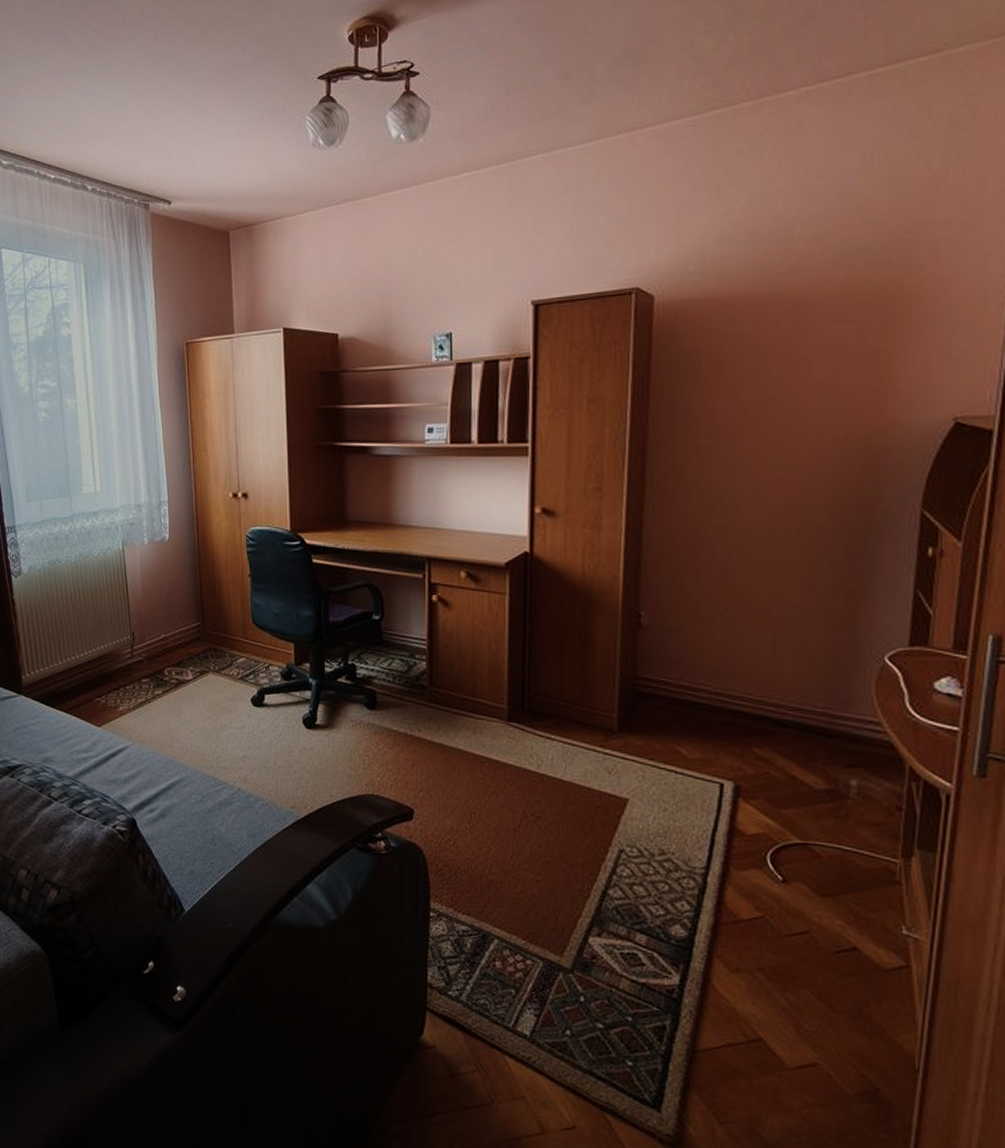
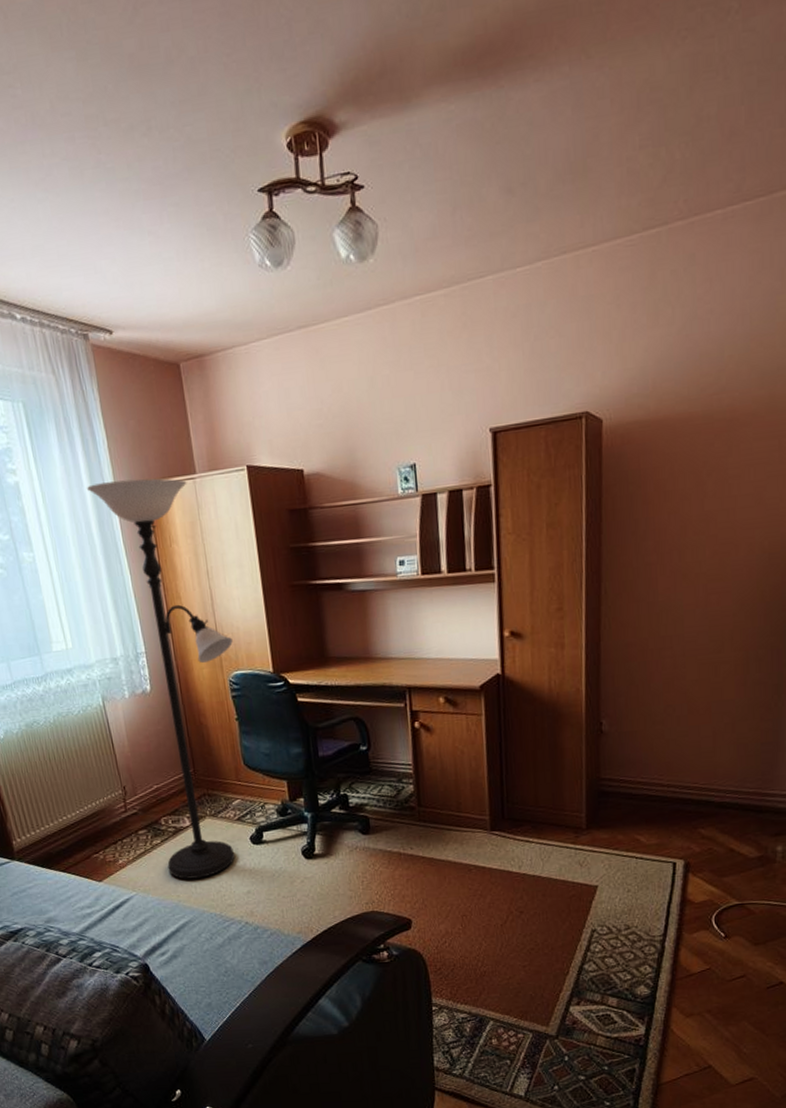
lamp: none [131,336,253,736] -> present [86,478,236,879]

